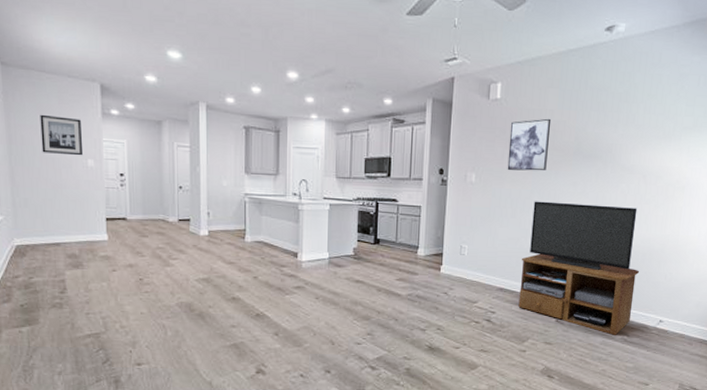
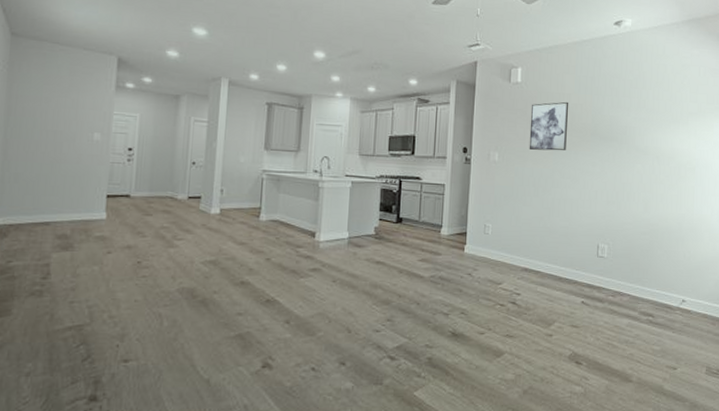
wall art: present [40,114,84,156] -> none [43,85,92,129]
tv stand: present [518,201,640,335] -> none [543,180,660,316]

